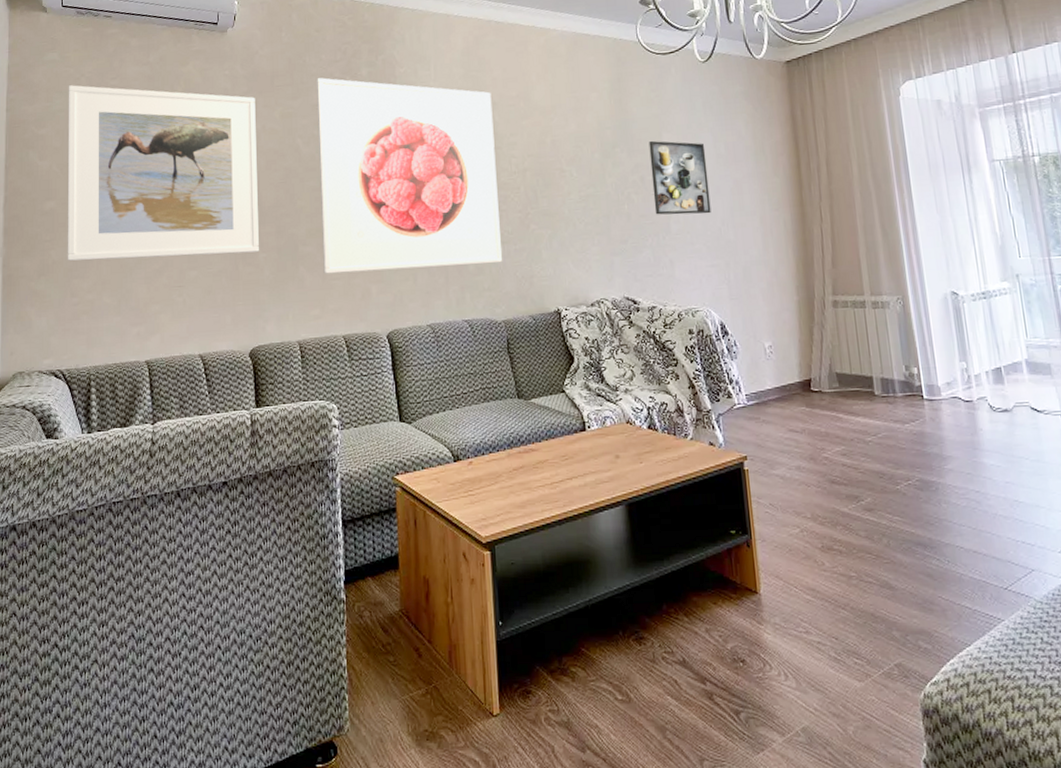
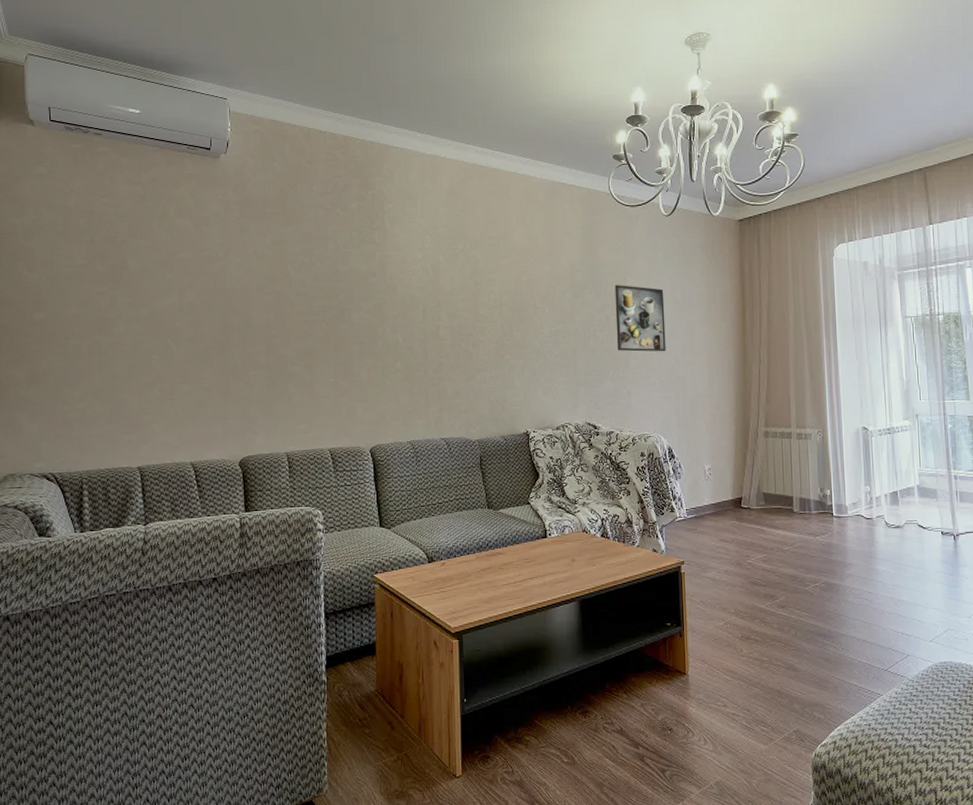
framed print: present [67,85,259,261] -> none [57,200,249,371]
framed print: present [317,78,503,274] -> none [308,208,479,392]

